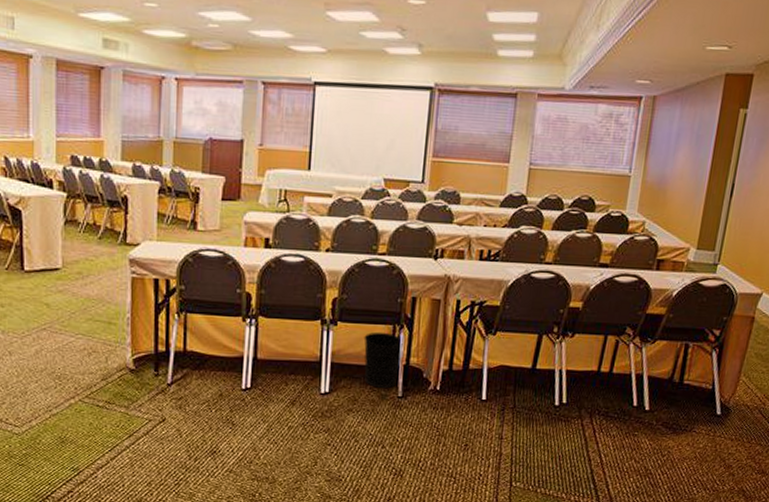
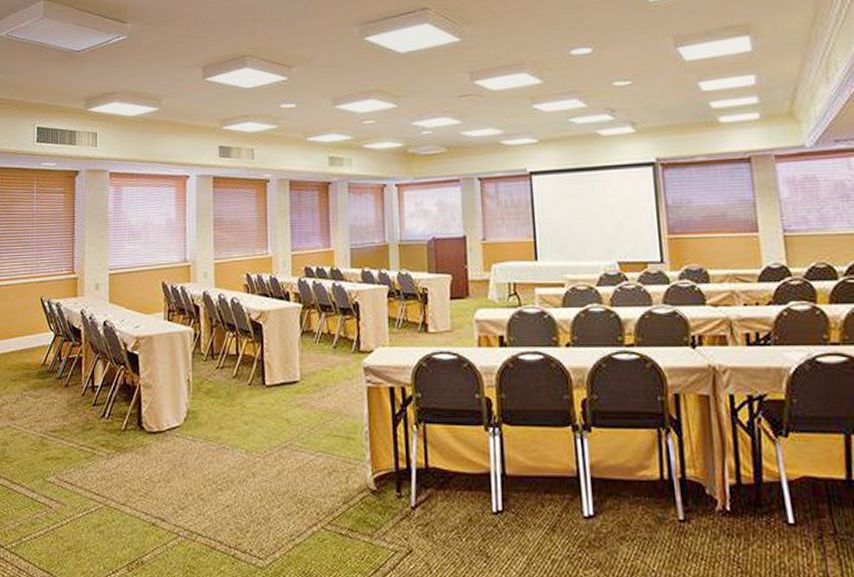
wastebasket: present [364,332,403,388] -> none [624,437,674,509]

